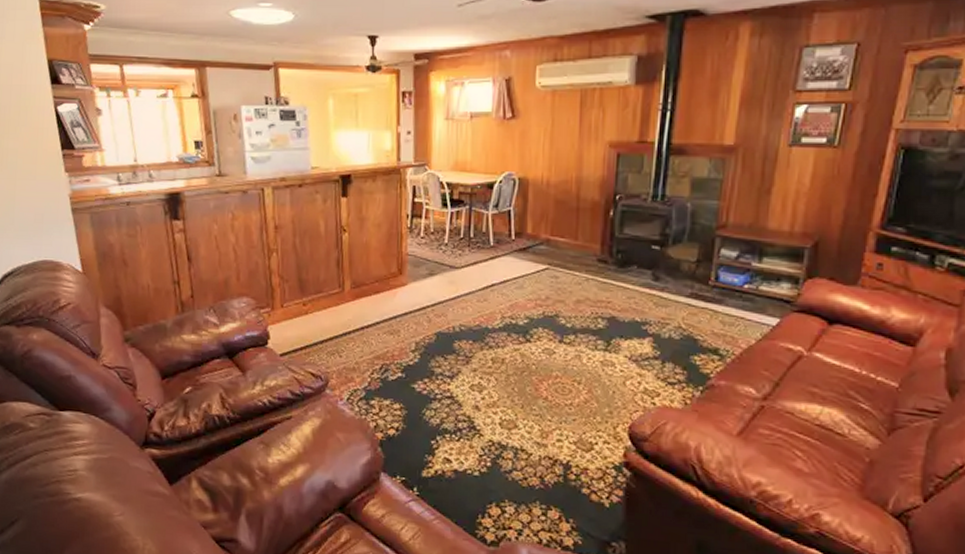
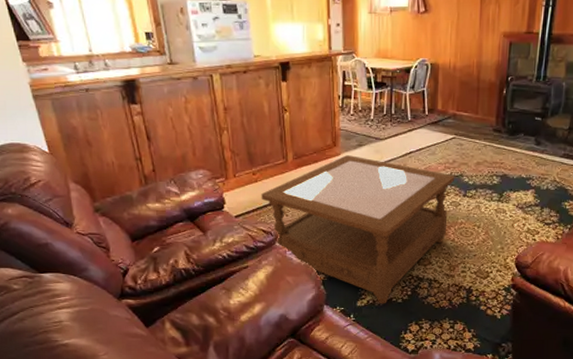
coffee table: none [311,286,549,477] -> present [261,155,455,304]

